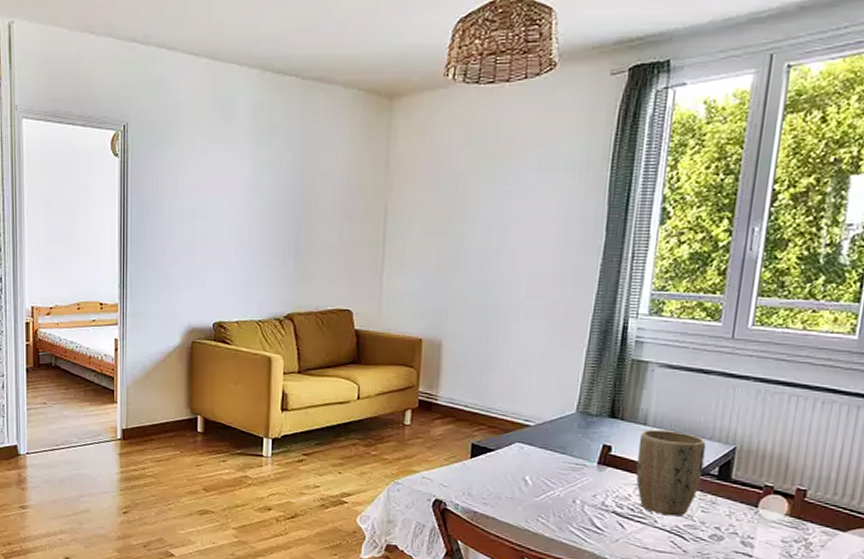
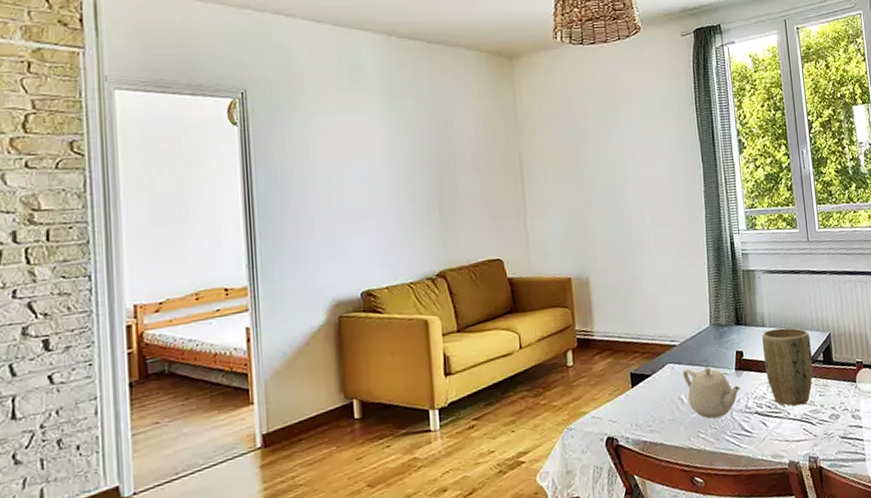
teapot: none [531,451,600,507] -> present [682,367,741,419]

